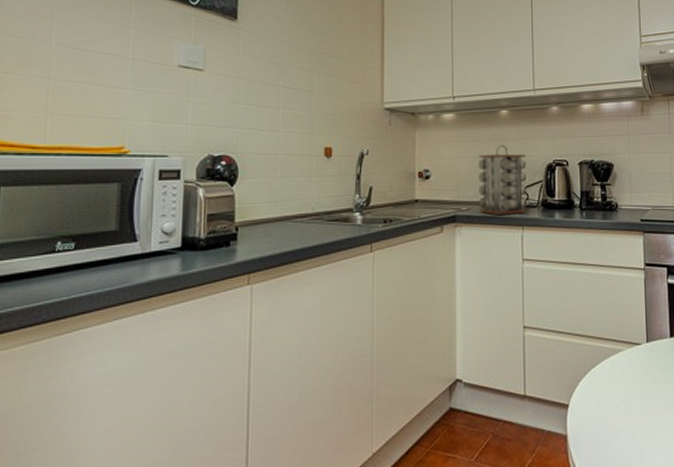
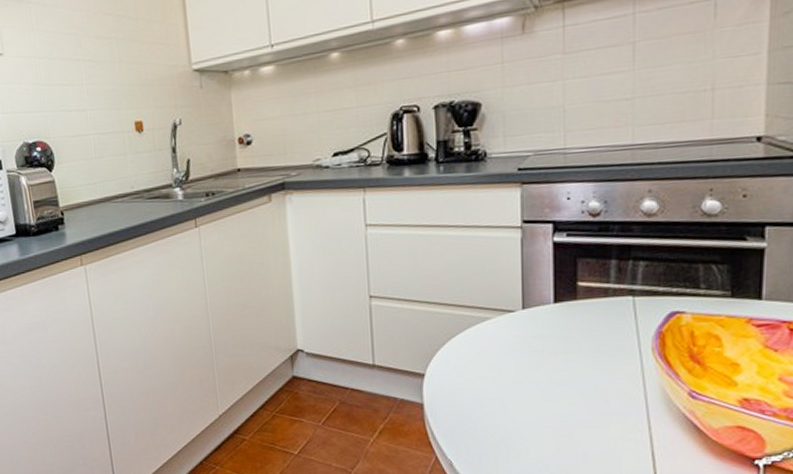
spice rack: present [478,144,527,216] -> none [306,94,369,179]

